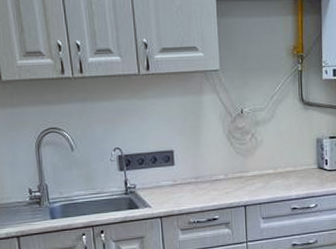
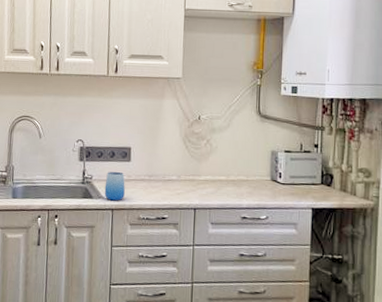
cup: none [150,177,172,208] -> present [104,171,125,201]

